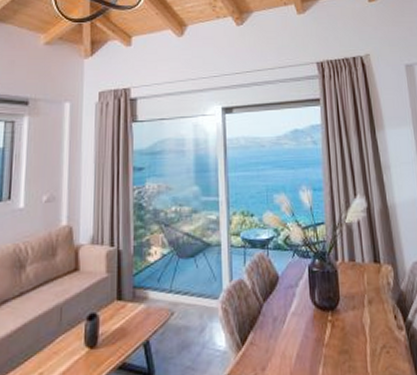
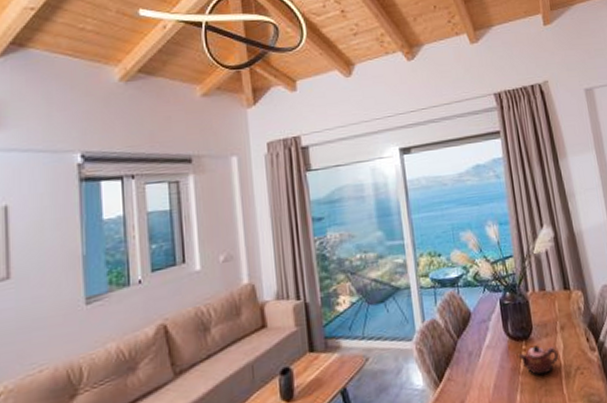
teapot: none [323,317,365,350] -> present [518,345,559,376]

